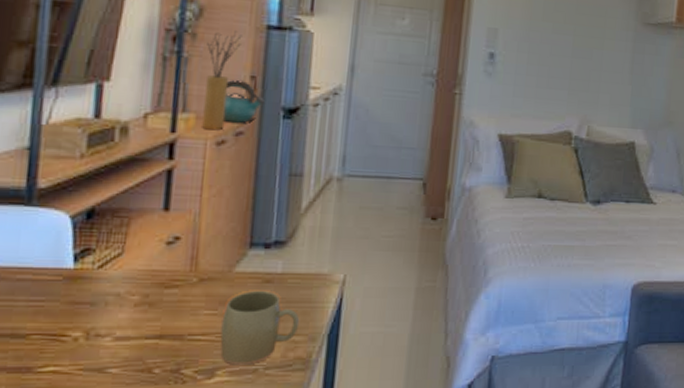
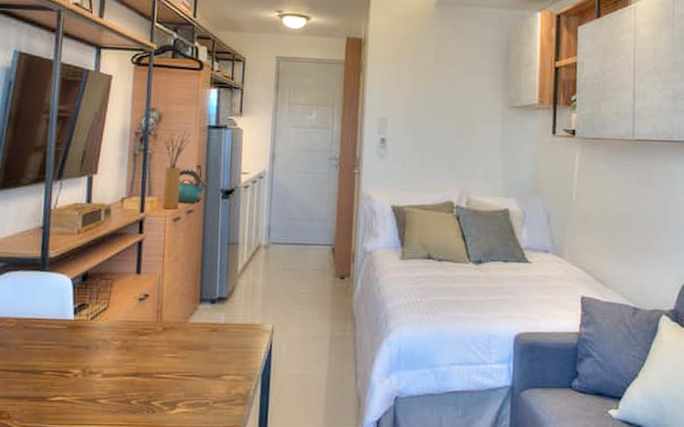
mug: present [220,290,300,365] -> none [180,337,240,399]

